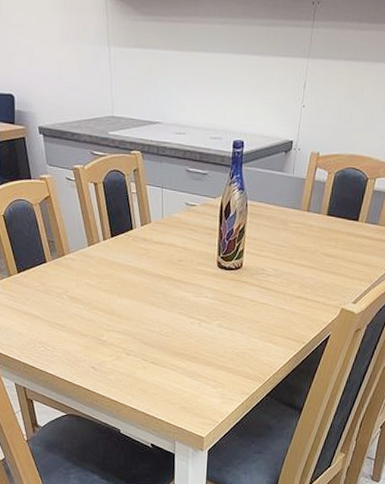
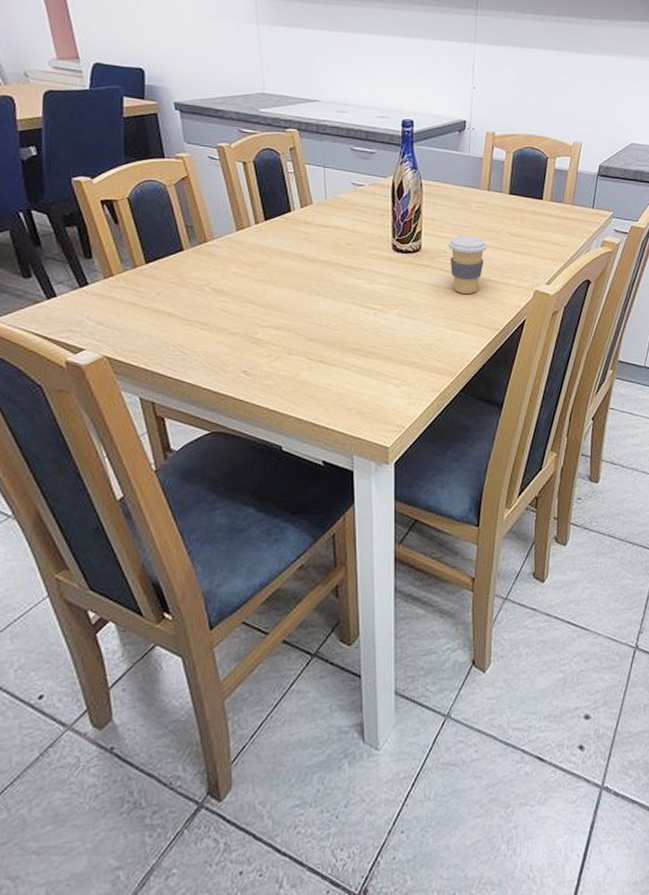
coffee cup: none [266,255,302,309] -> present [448,236,488,294]

